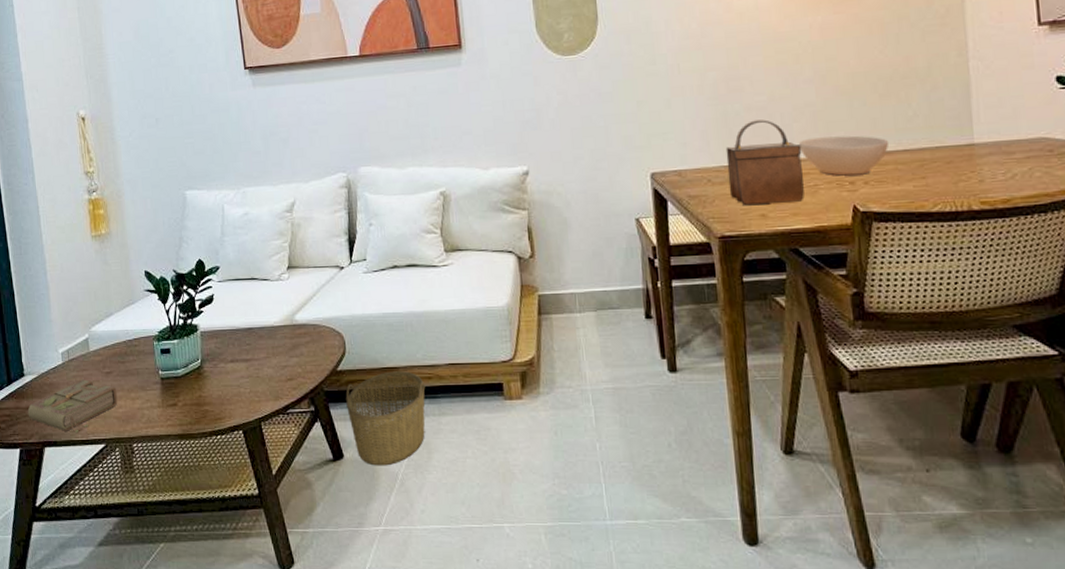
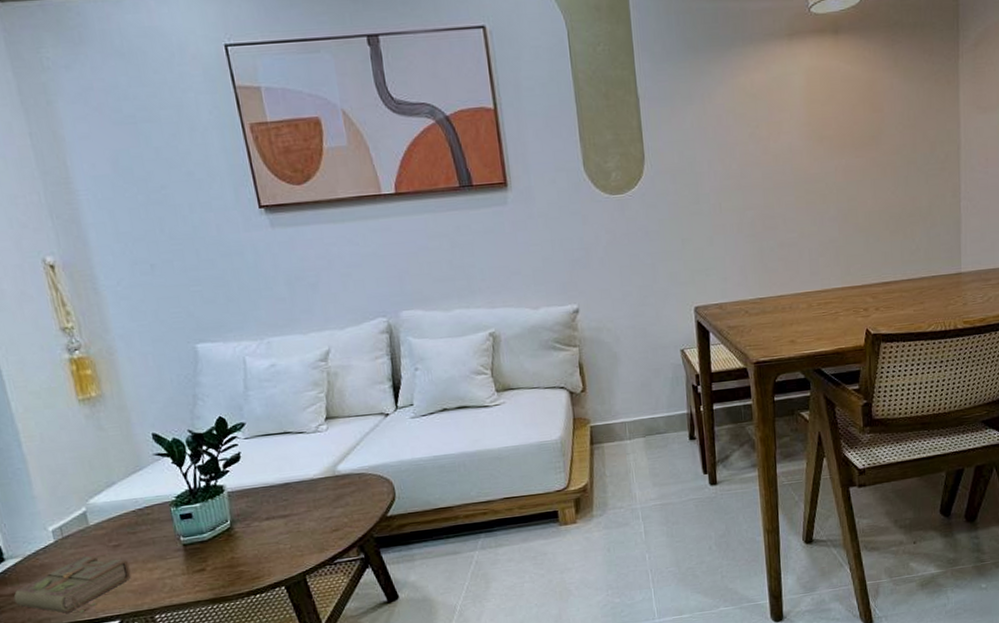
basket: present [345,371,426,466] -> none [397,509,482,602]
handbag: present [725,119,805,206] -> none [761,255,827,334]
bowl: present [798,135,888,176] -> none [823,268,896,304]

